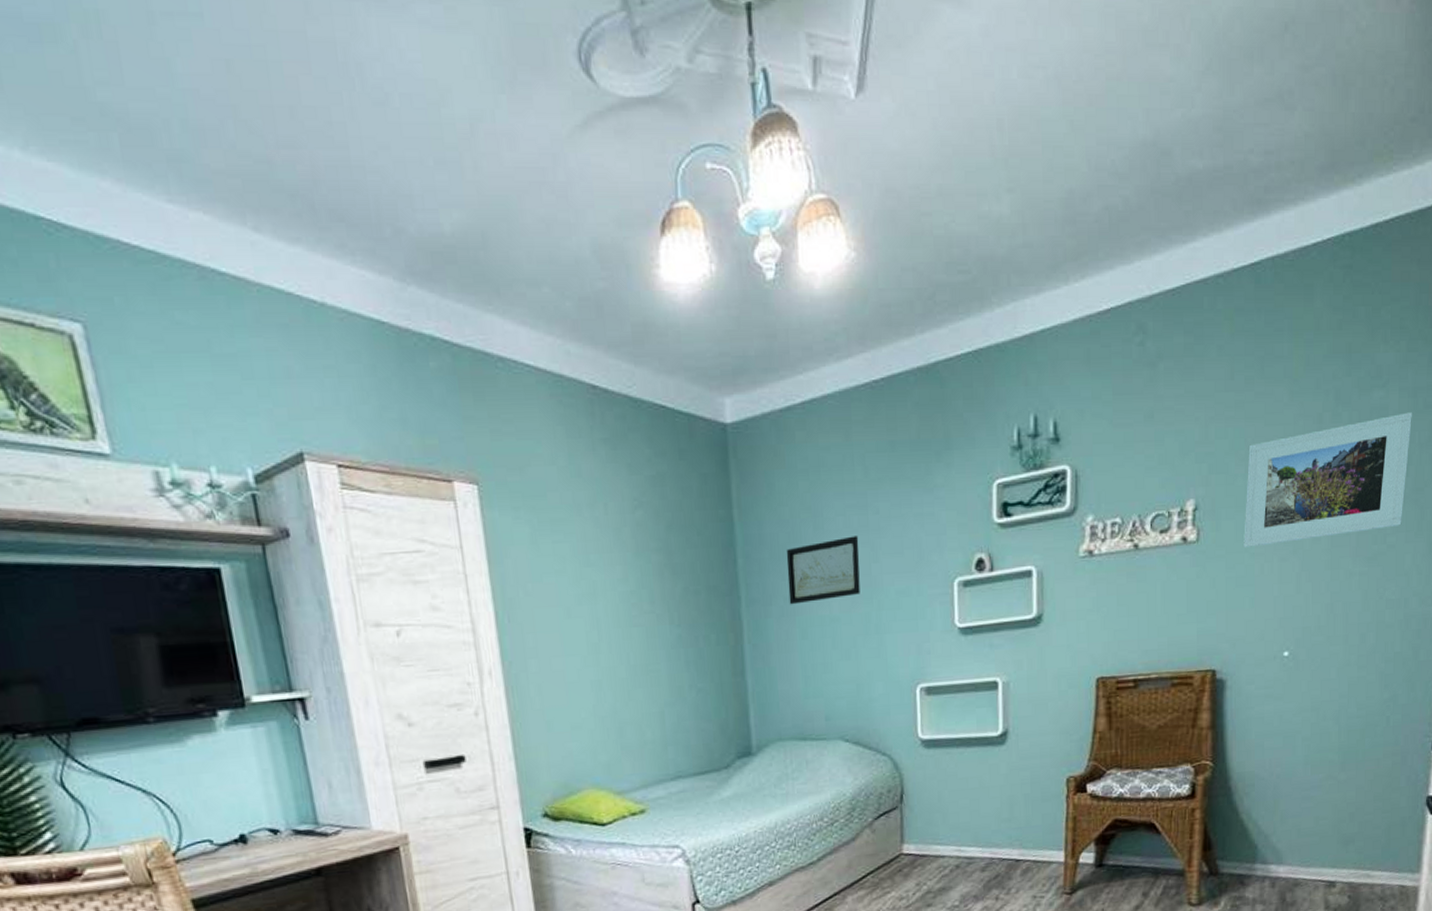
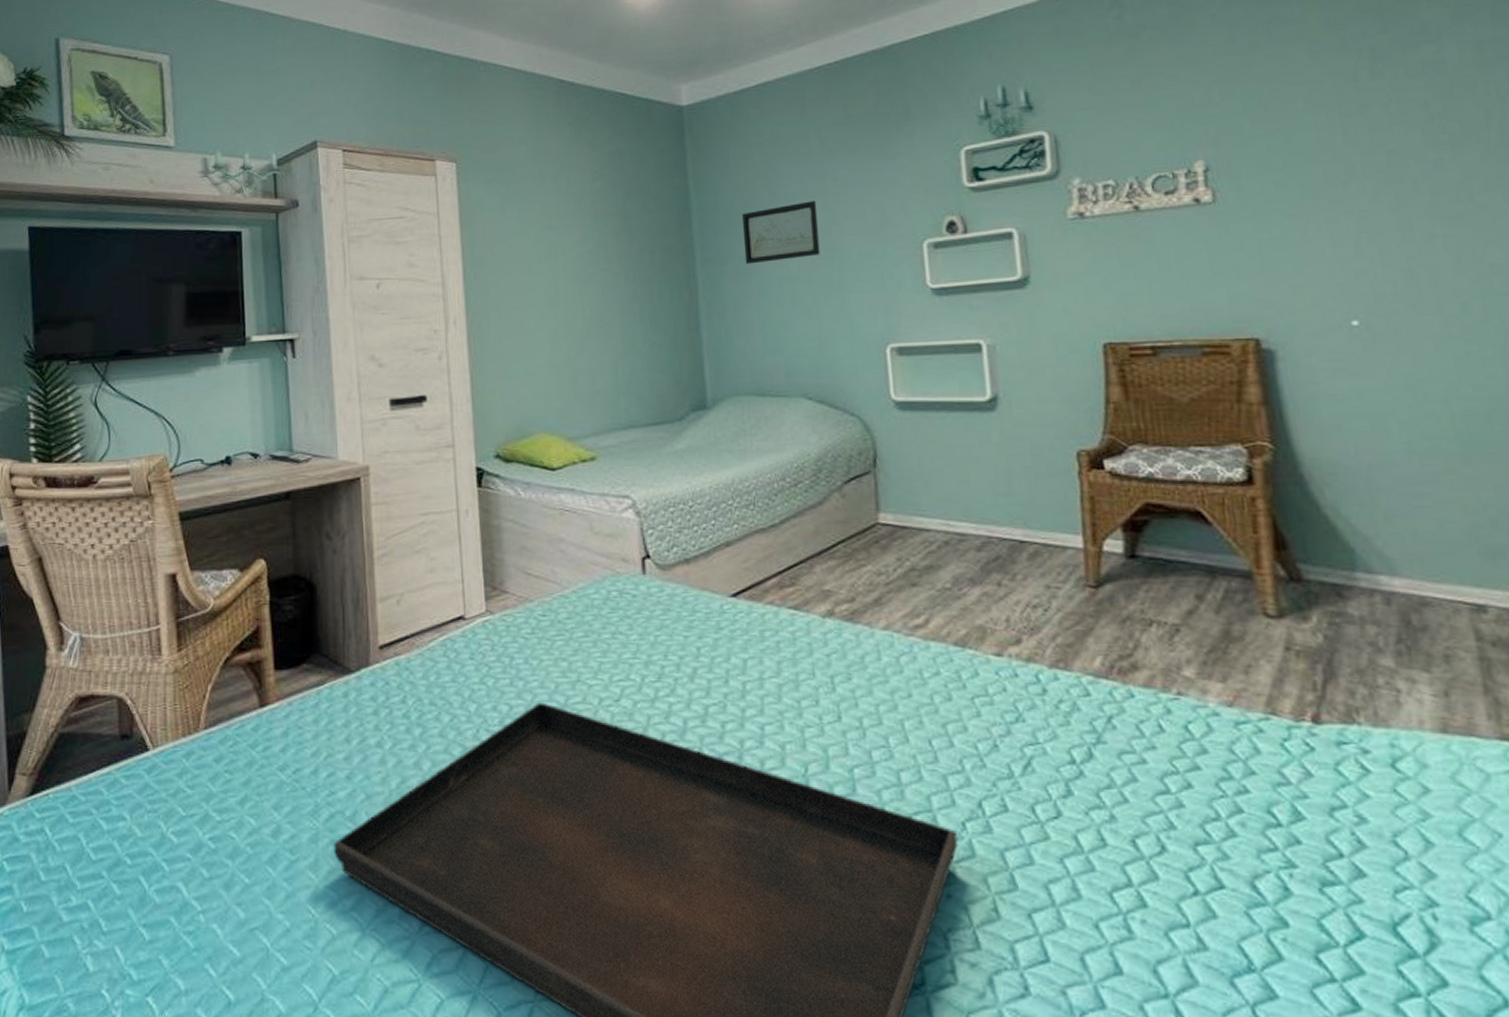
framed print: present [1244,412,1412,548] -> none [1266,65,1493,208]

